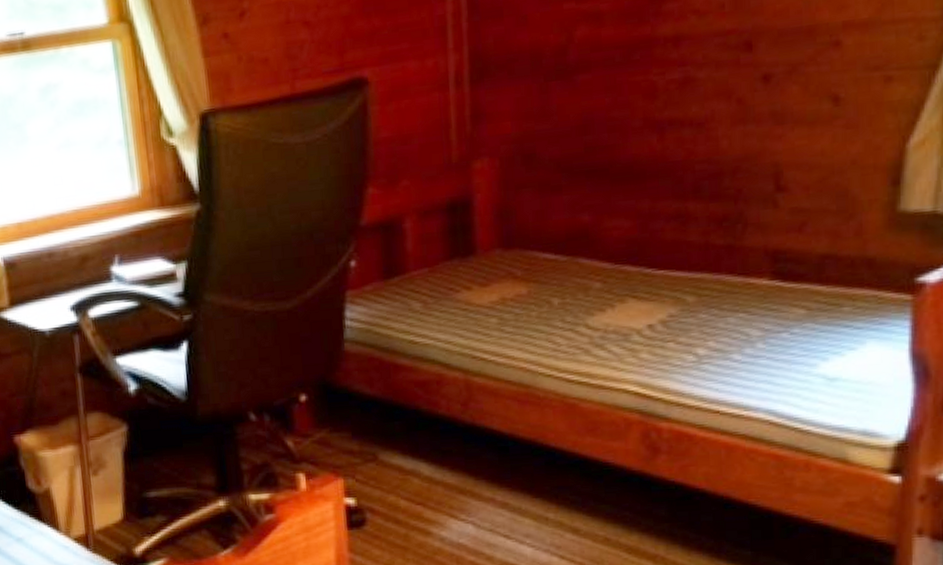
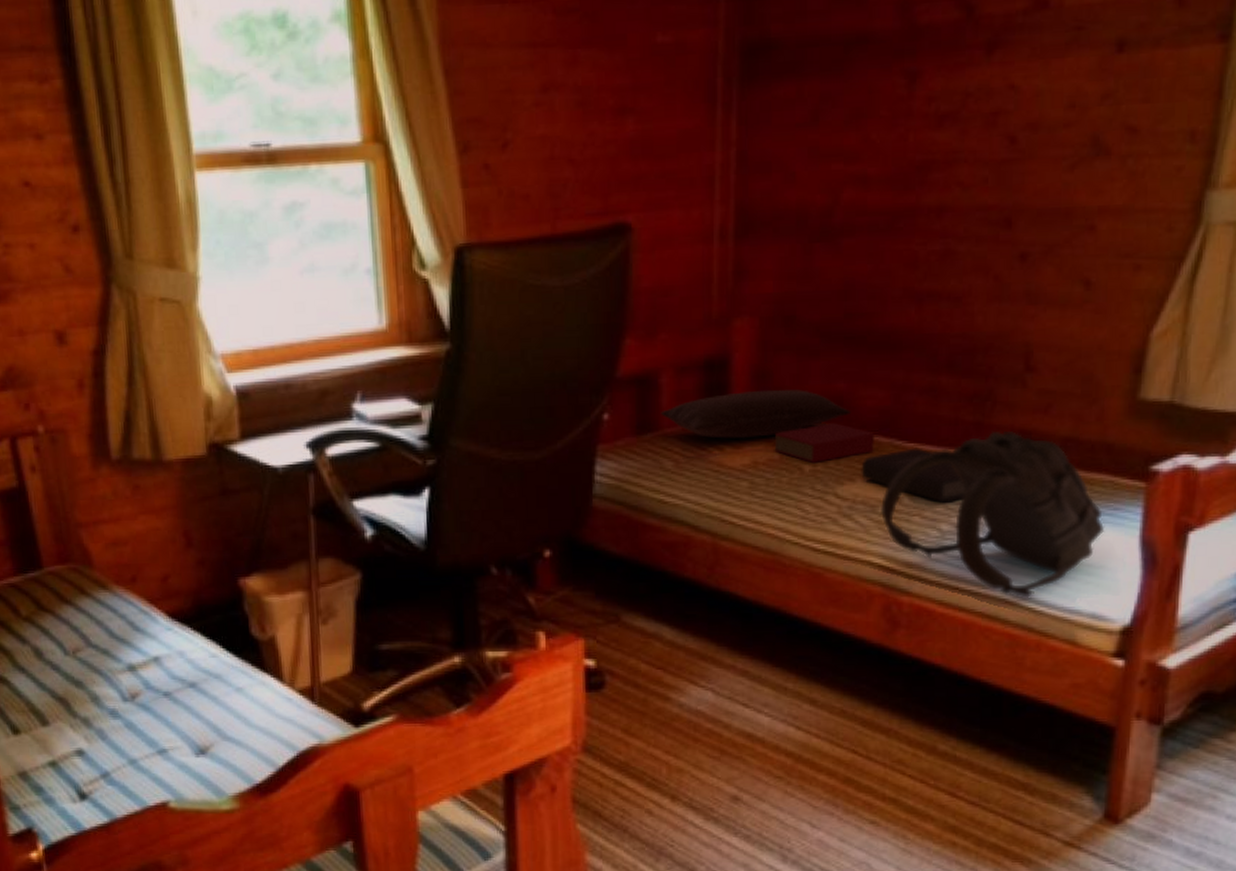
pillow: none [406,225,597,278] -> present [660,389,851,439]
book: none [521,255,623,297] -> present [774,423,874,464]
book: none [610,274,723,328] -> present [861,448,967,503]
backpack: none [632,252,872,418] -> present [880,431,1105,598]

